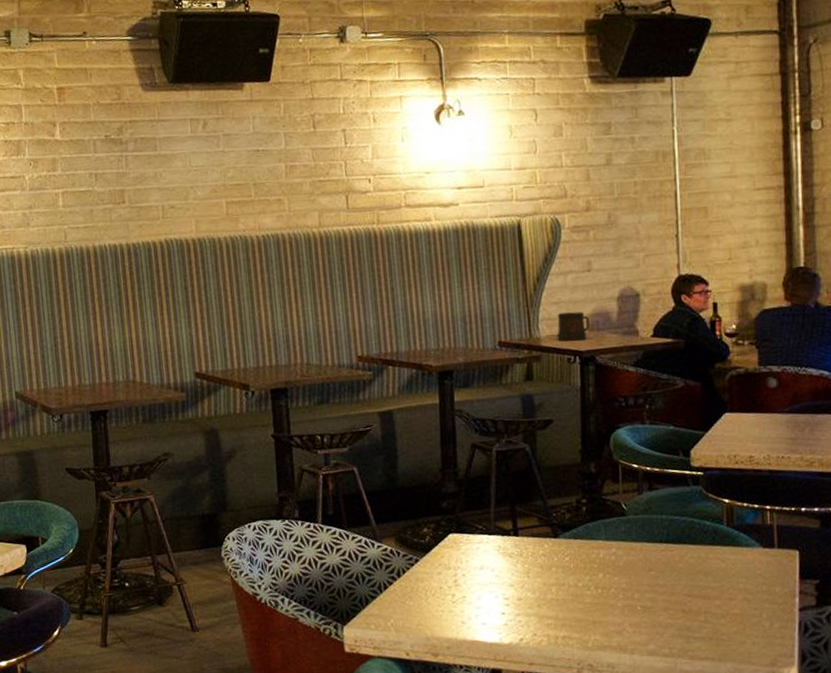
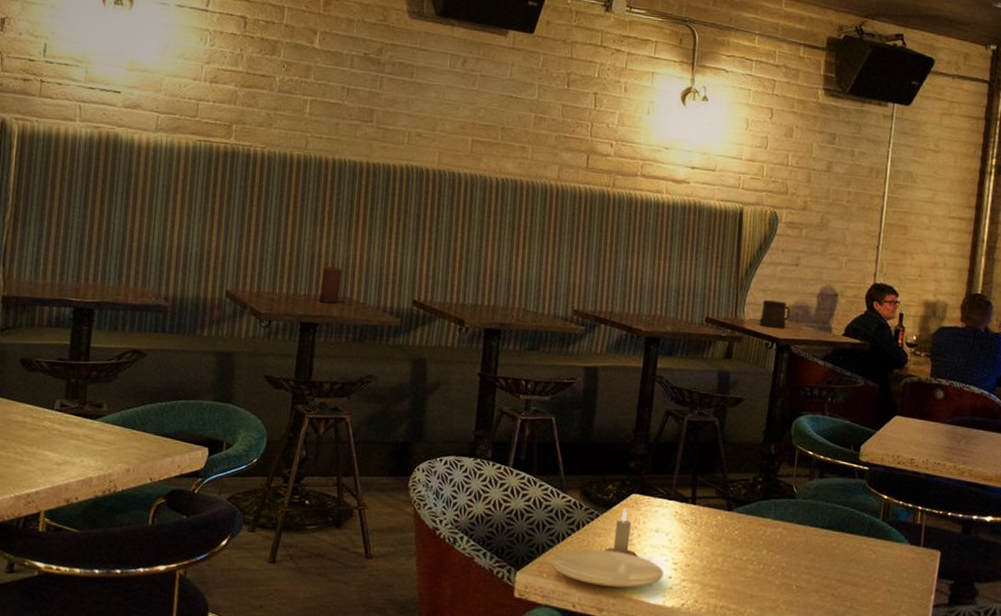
candle: none [102,352,123,391] -> present [318,266,342,305]
plate: none [376,593,496,631] -> present [551,549,664,588]
candle: none [430,549,465,597] -> present [604,507,637,557]

